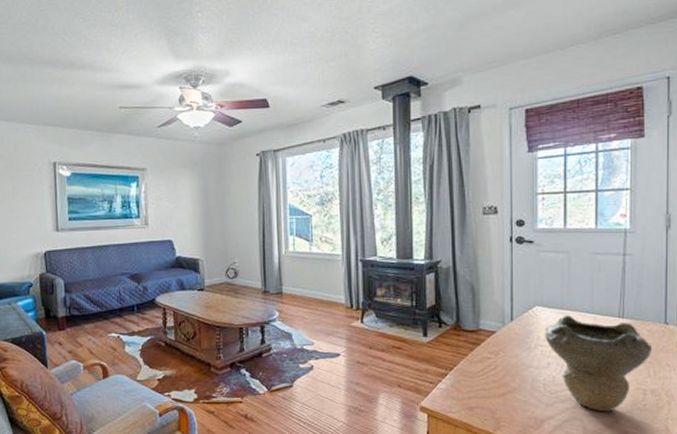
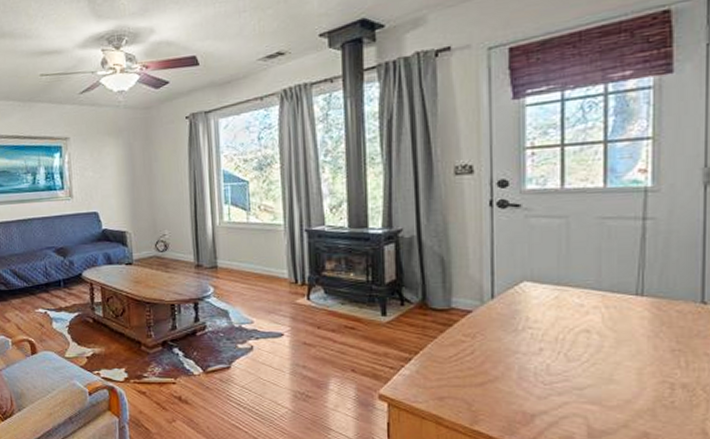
decorative bowl: present [545,314,651,412] -> none [536,291,682,409]

